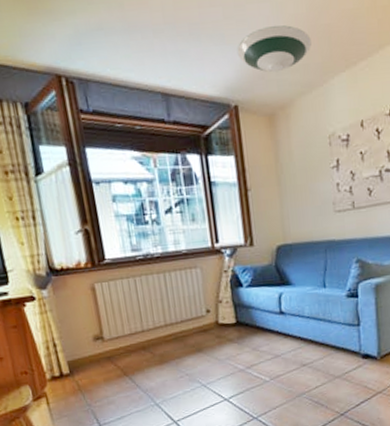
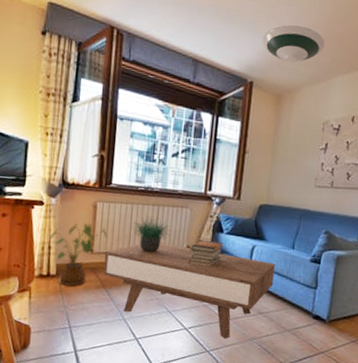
house plant: none [51,308,117,383] -> present [49,223,108,287]
coffee table: none [118,307,311,401] -> present [103,243,275,339]
potted plant: none [140,284,182,327] -> present [131,215,168,253]
book stack: none [209,298,247,330] -> present [189,239,224,267]

